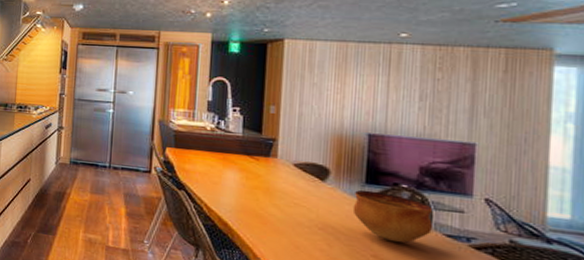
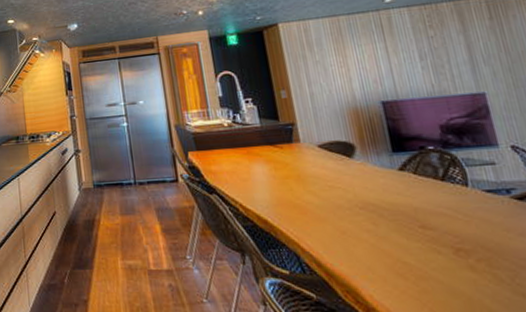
bowl: present [352,190,433,243] -> none [385,158,471,207]

